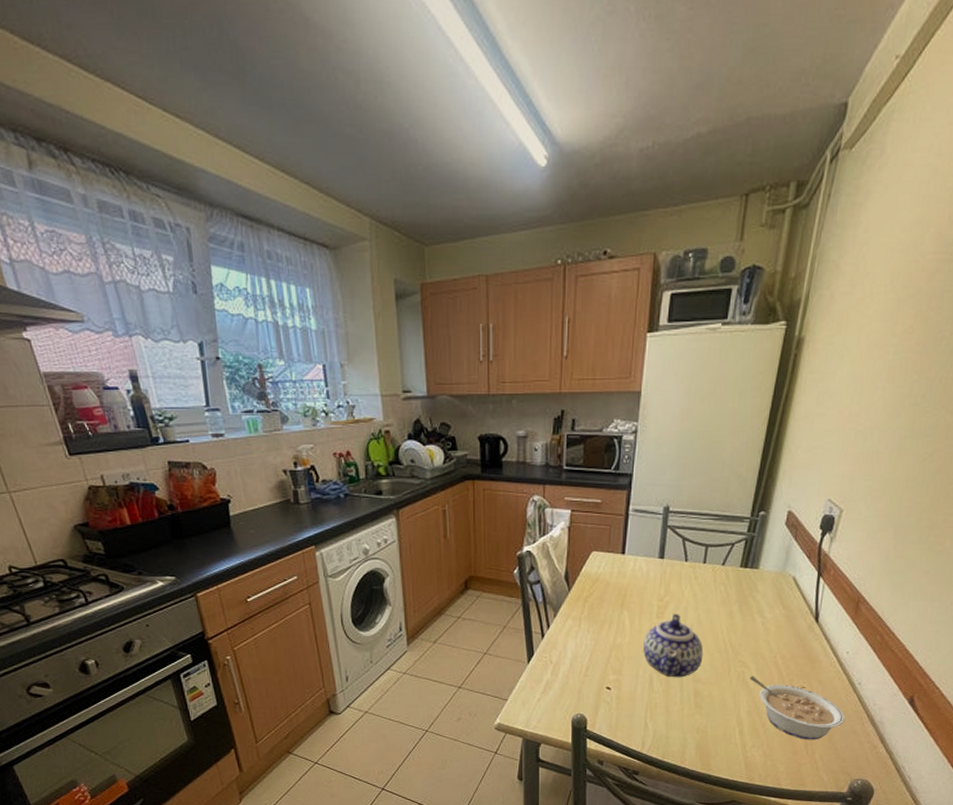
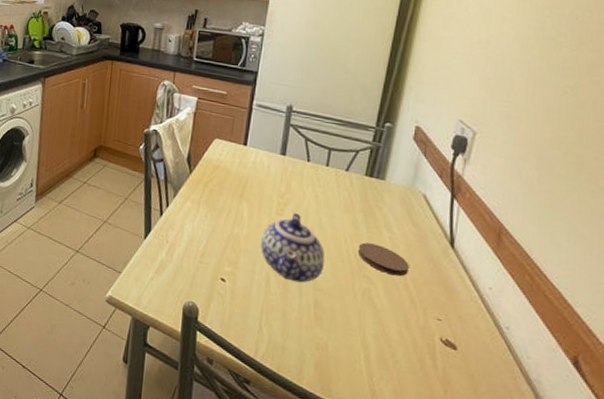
coaster: none [733,631,779,656] -> present [357,242,409,277]
legume: present [750,676,845,740] -> none [376,295,491,387]

